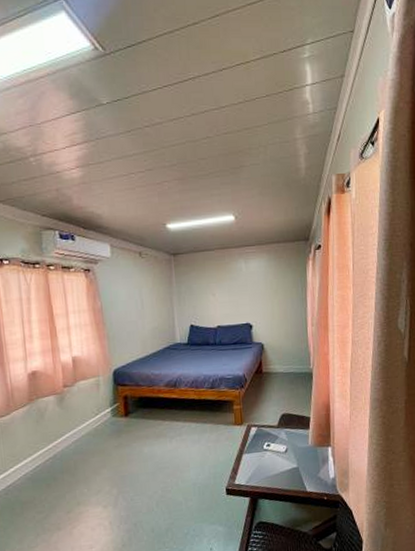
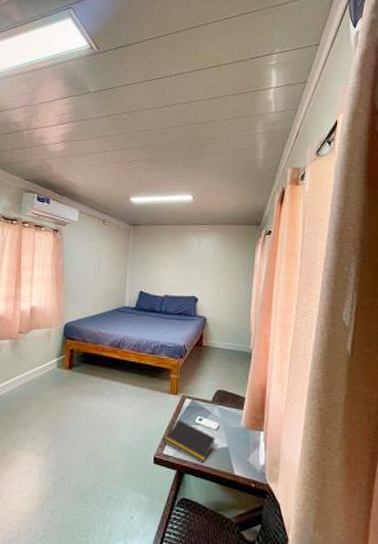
notepad: none [234,448,285,486] -> present [164,420,216,463]

